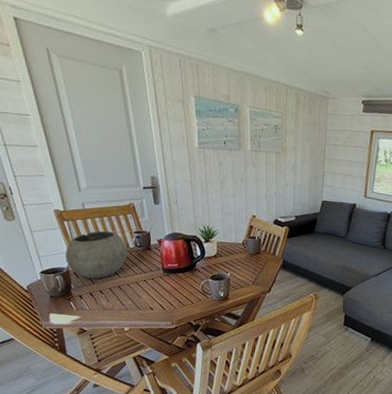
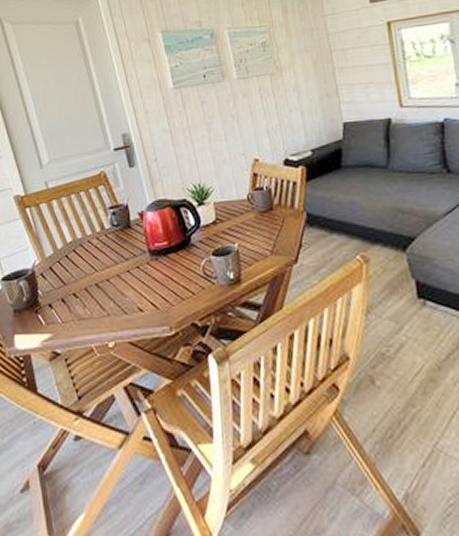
bowl: present [65,230,127,279] -> none [28,211,103,279]

